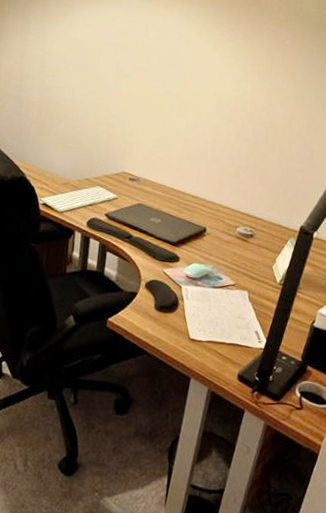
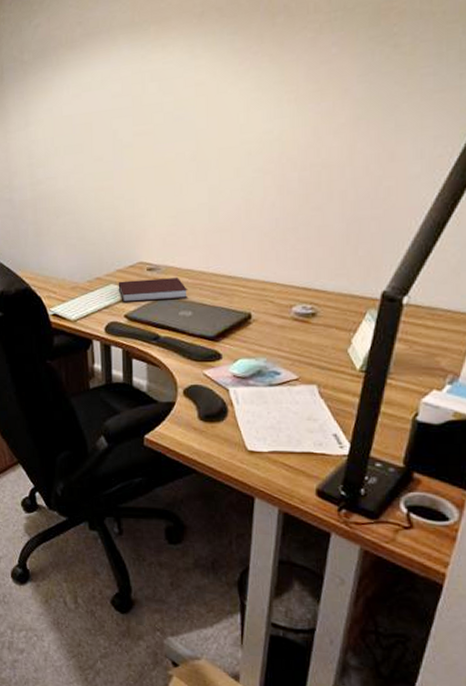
notebook: none [103,185,160,208] -> present [118,278,187,302]

